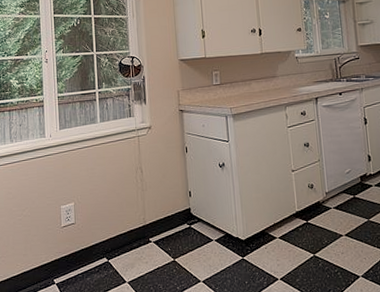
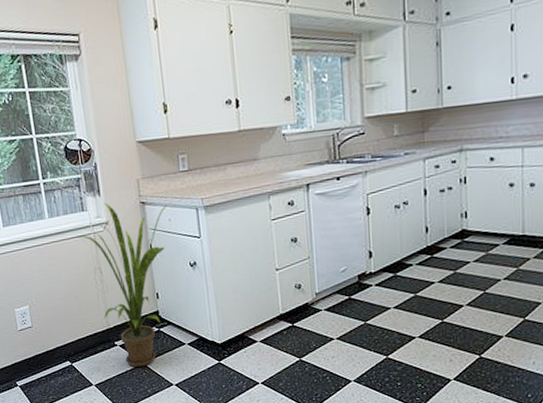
house plant: none [123,110,202,264] -> present [77,203,168,367]

